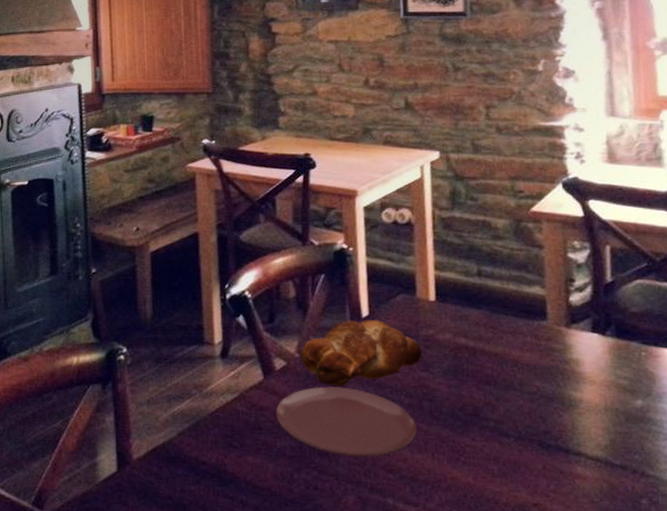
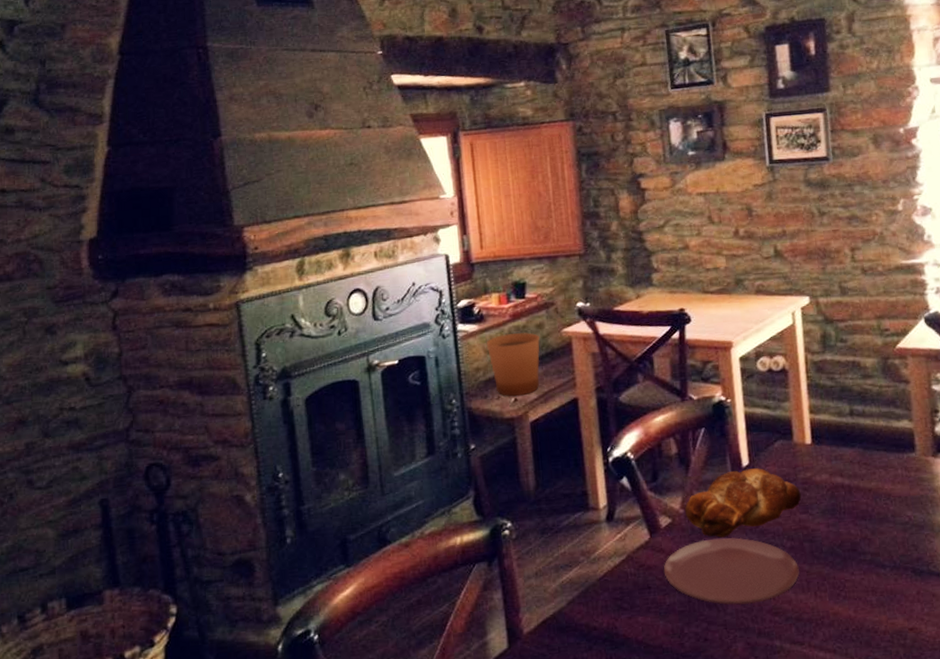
planter: none [112,164,164,226] -> present [486,332,540,397]

